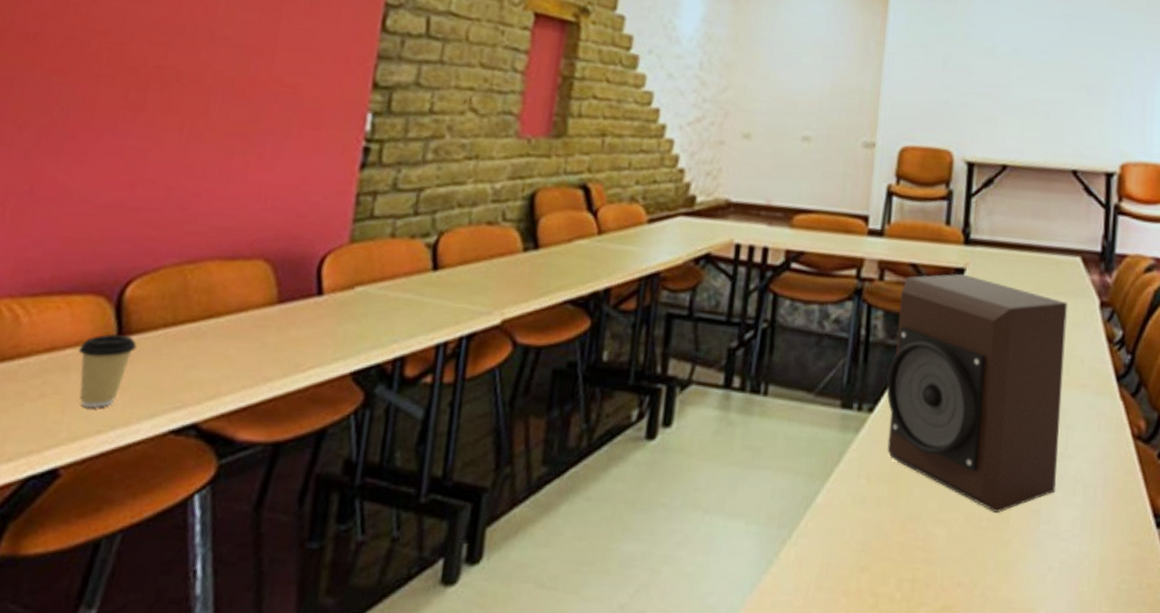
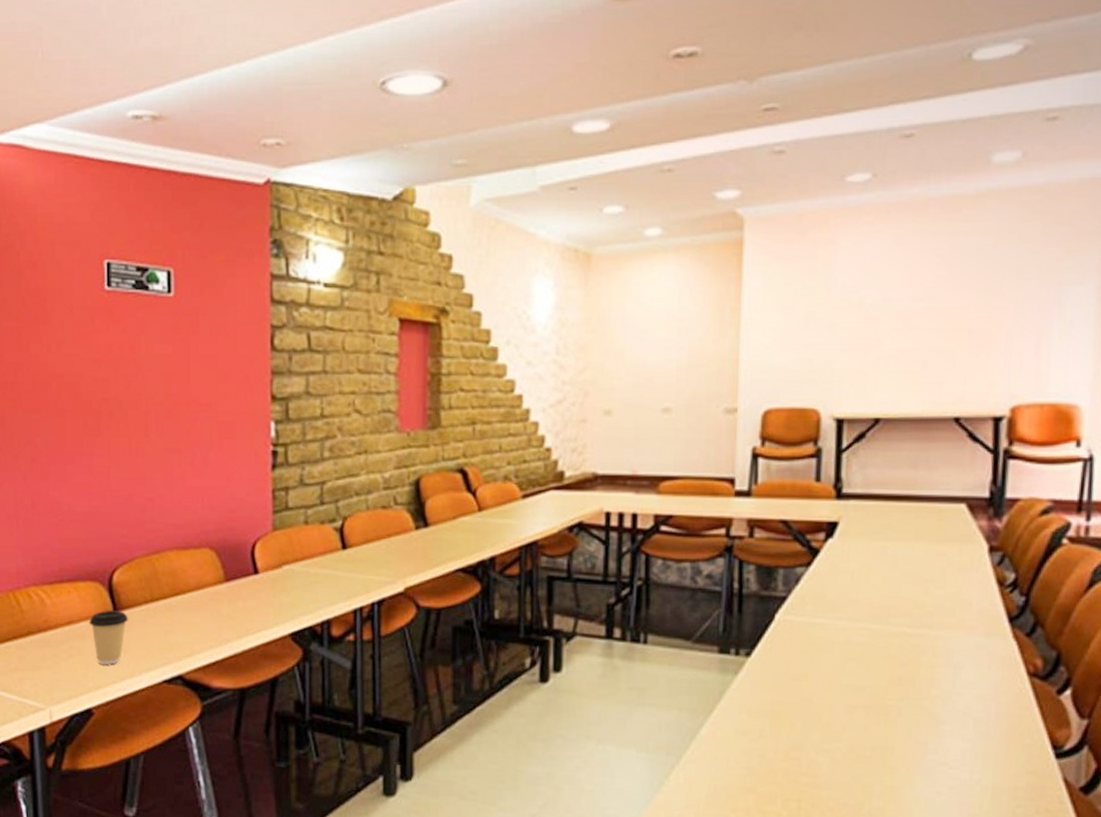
speaker: present [886,273,1069,513] -> none [763,527,953,744]

